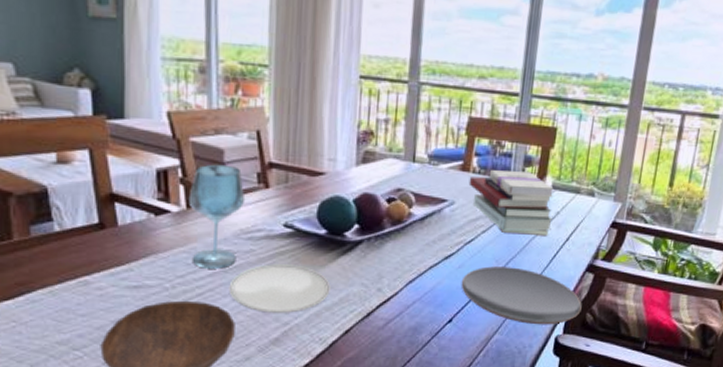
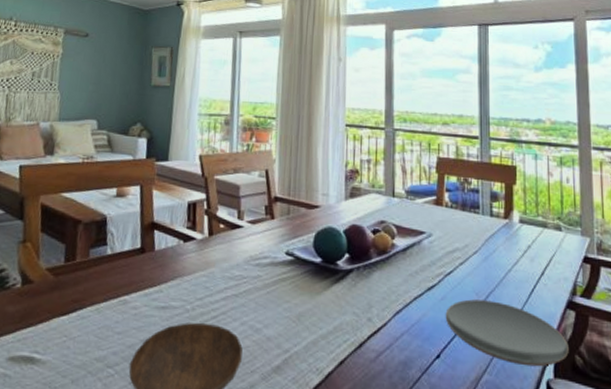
wine glass: present [188,164,246,269] -> none [210,198,255,293]
plate: present [228,264,331,313] -> none [238,290,326,340]
books: present [468,170,554,235] -> none [443,205,525,269]

